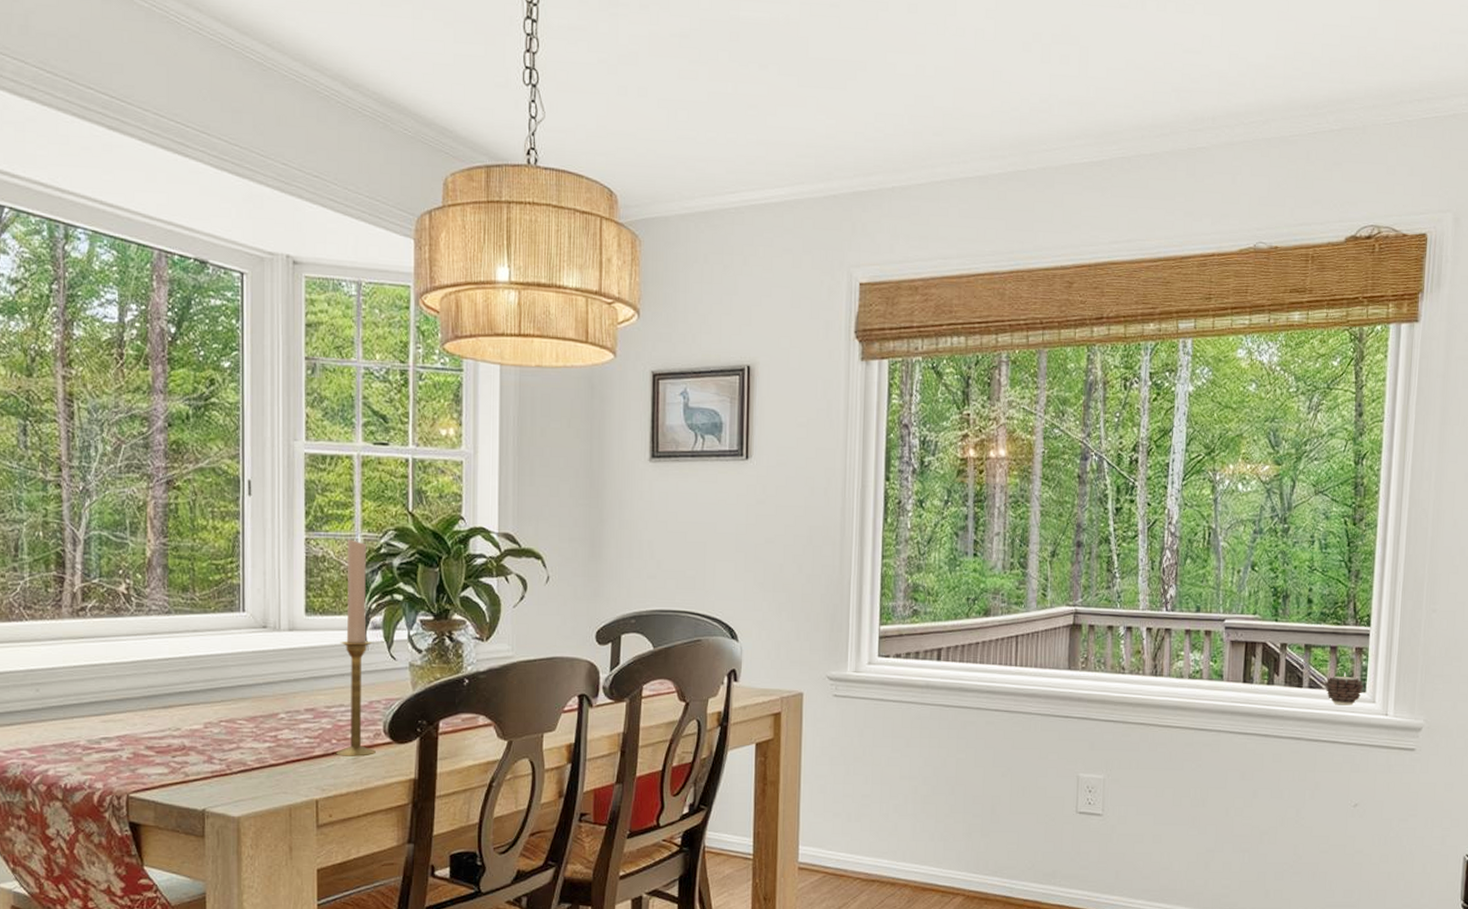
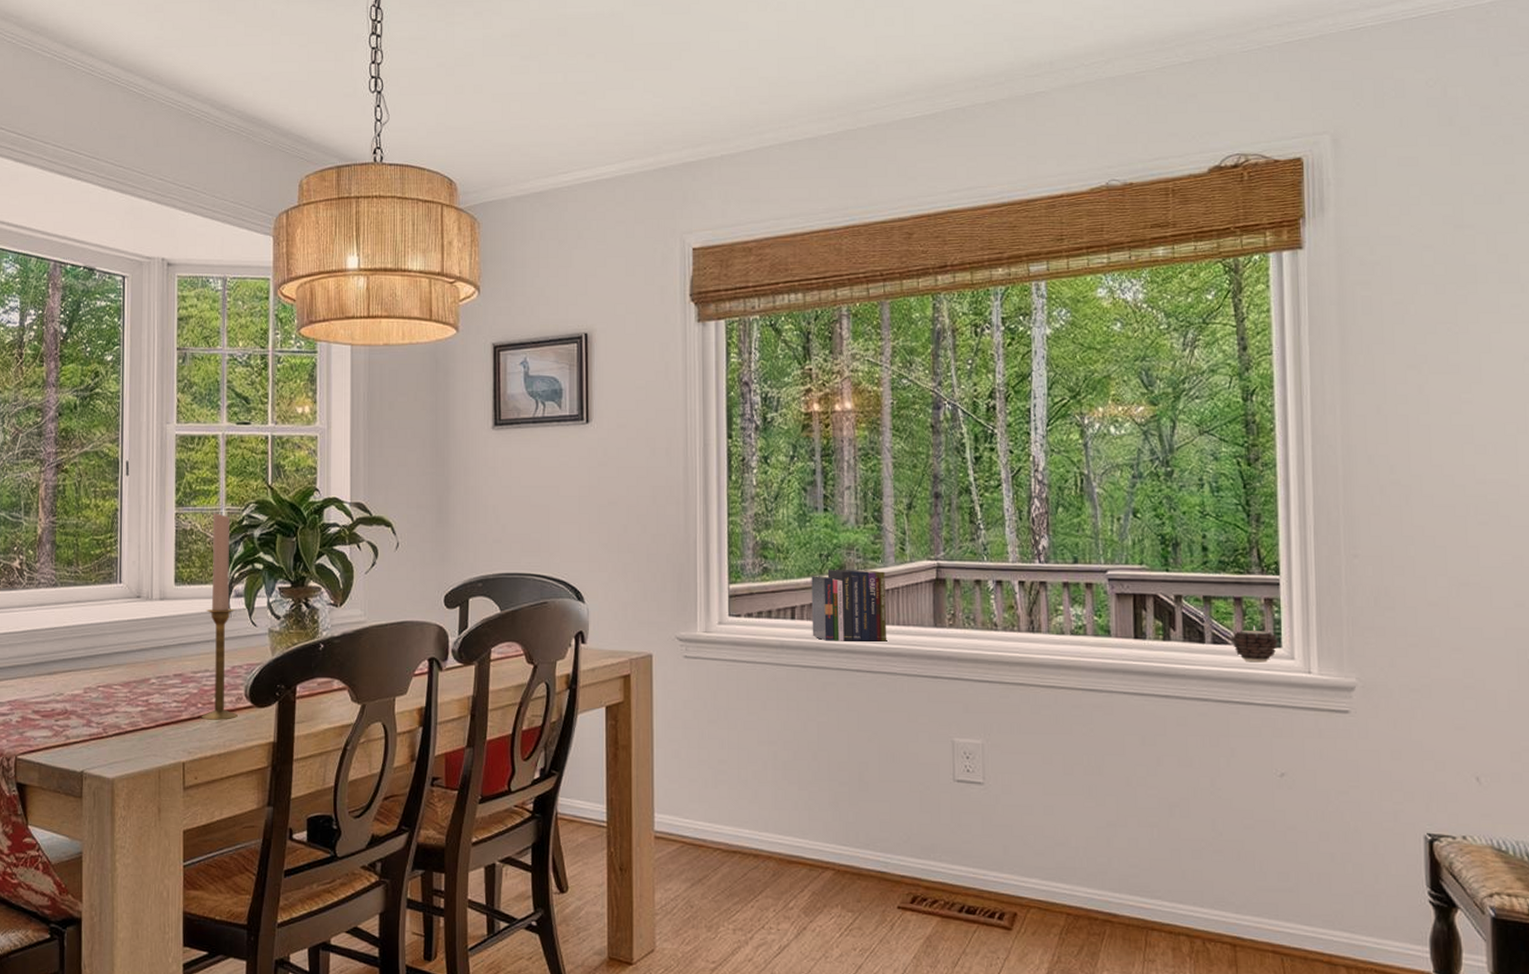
books: none [956,612,1027,683] -> present [811,568,887,641]

